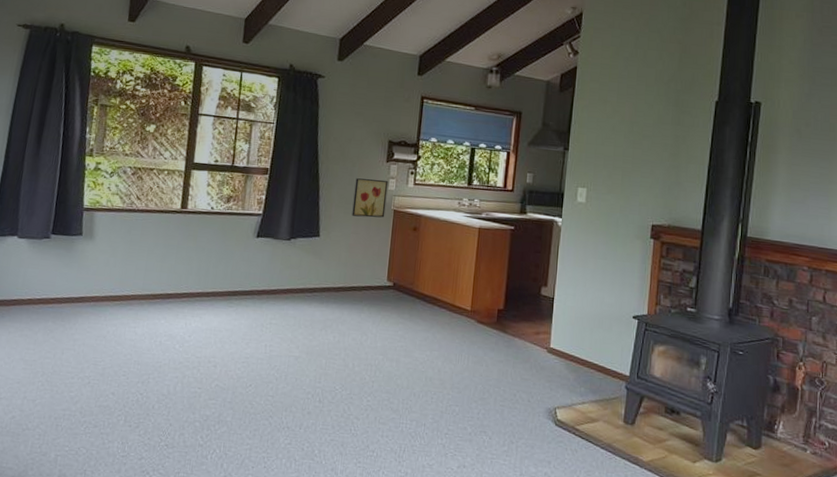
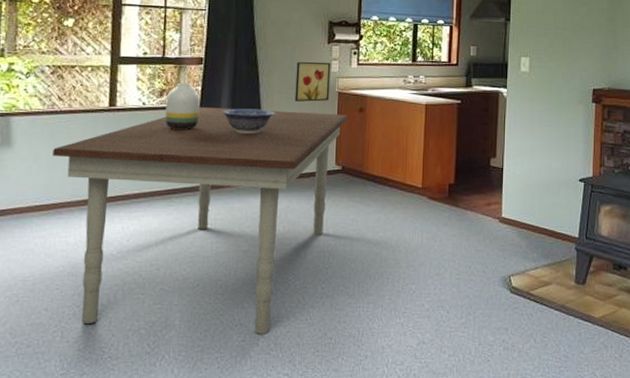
dining table: none [128,215,402,440] -> present [53,107,348,334]
vase: none [230,190,264,236] -> present [165,82,200,130]
decorative bowl: none [283,218,333,245] -> present [222,108,275,134]

